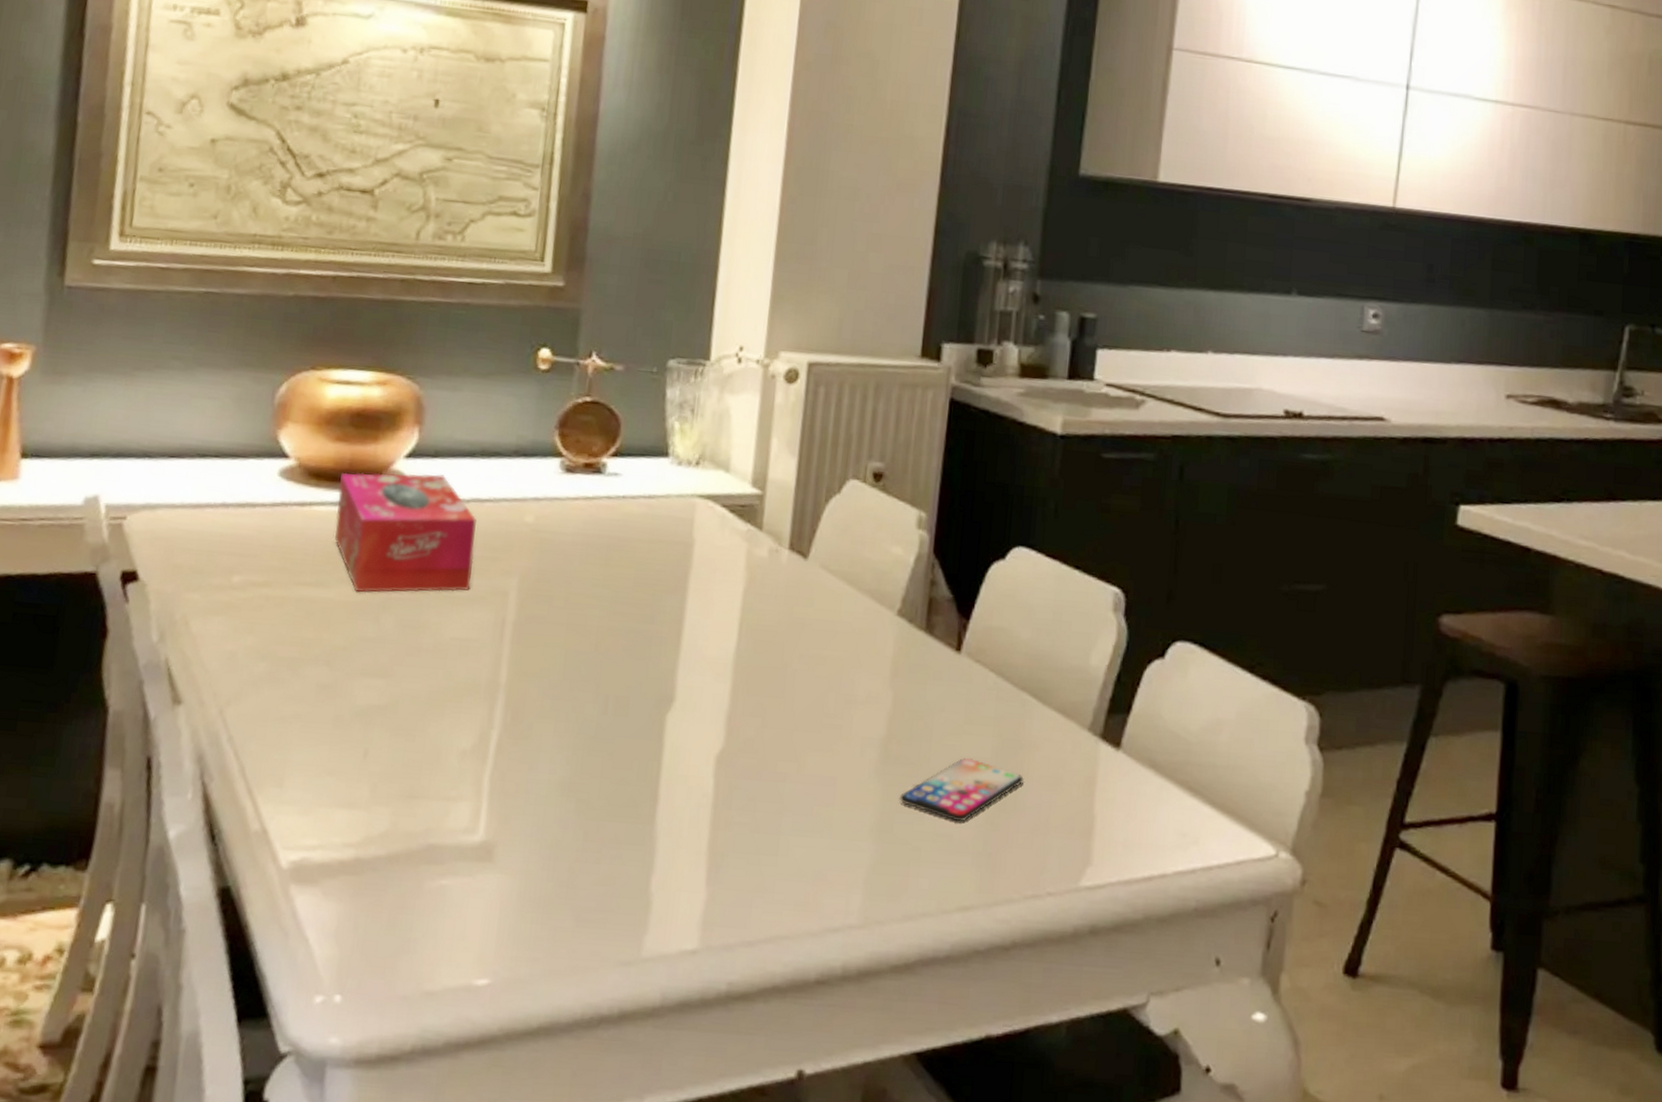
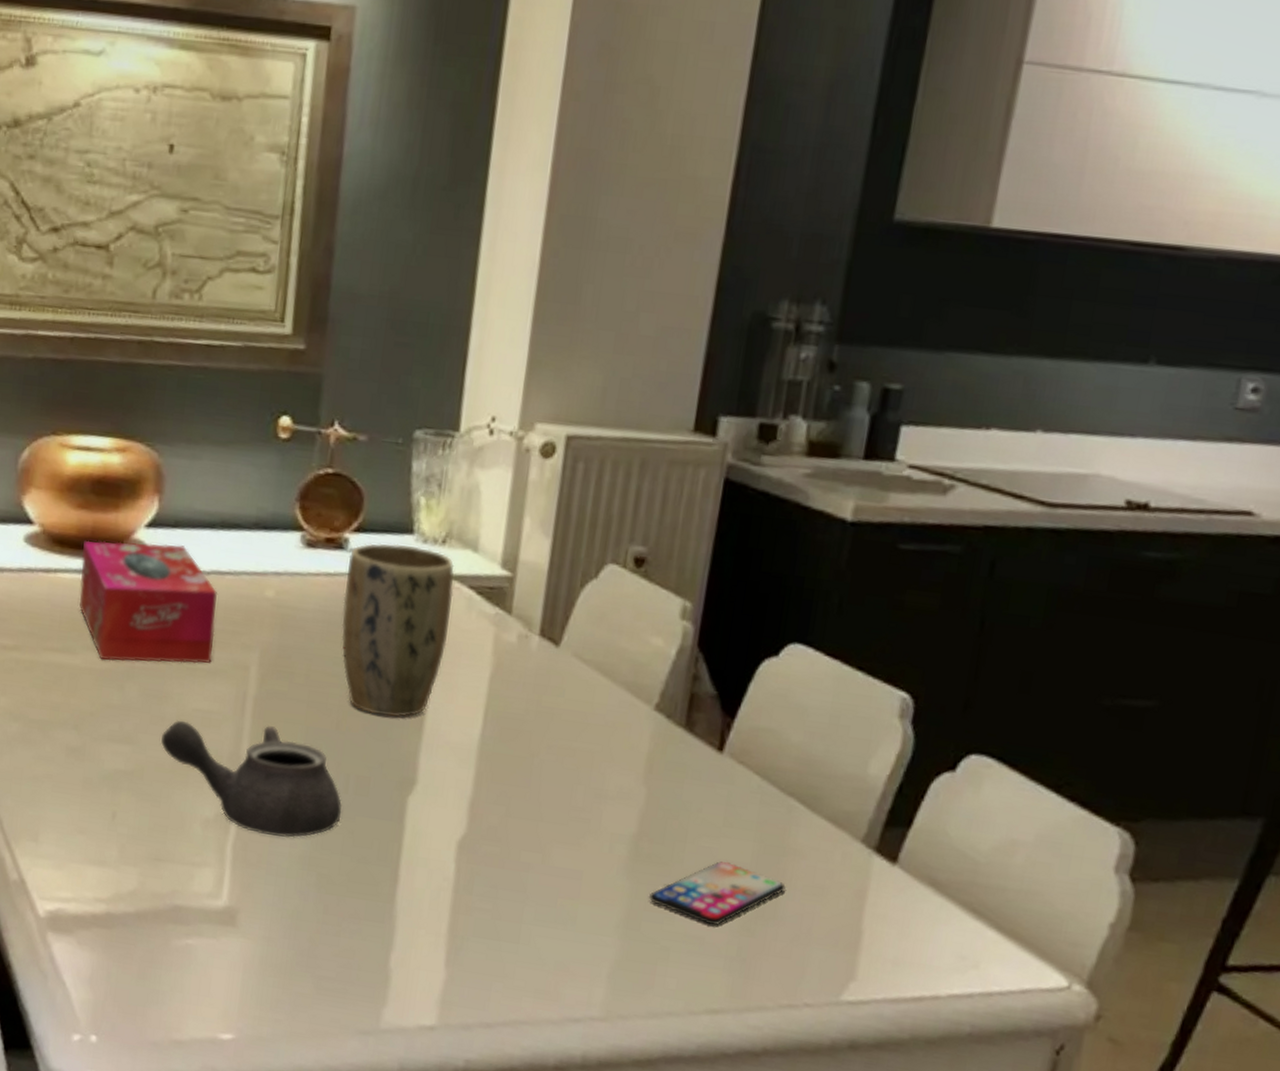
teapot: none [416,649,602,764] -> present [160,719,343,838]
plant pot: none [600,466,708,636] -> present [341,543,455,718]

